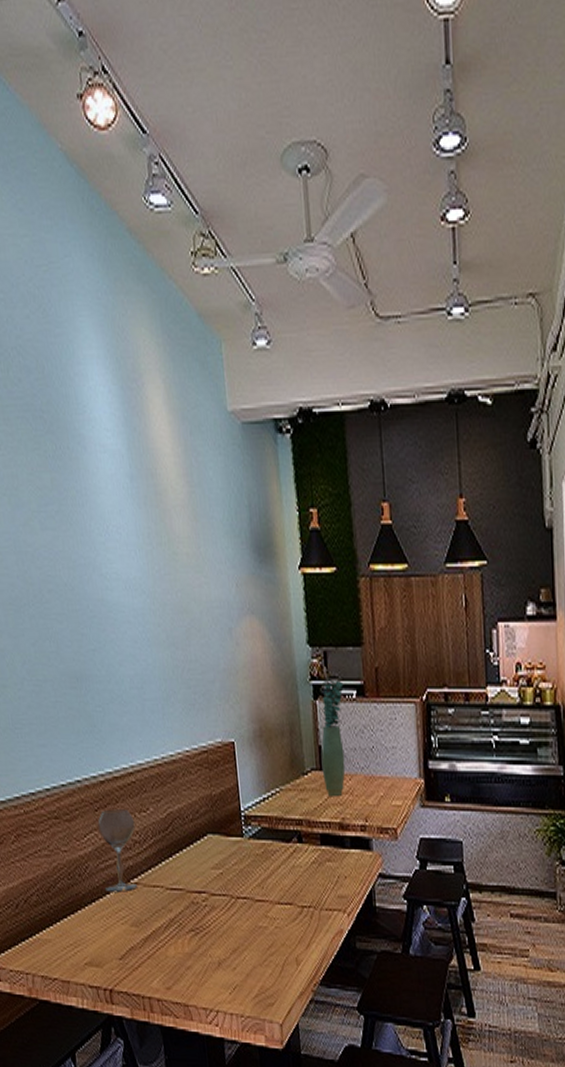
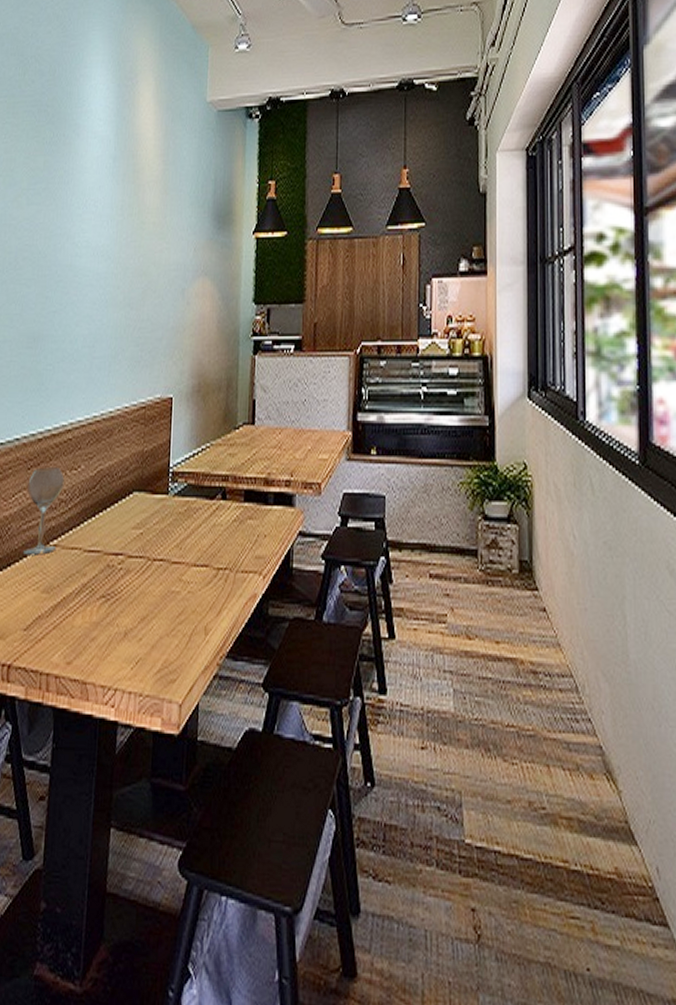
vase: present [320,675,346,797] -> none [253,331,283,452]

